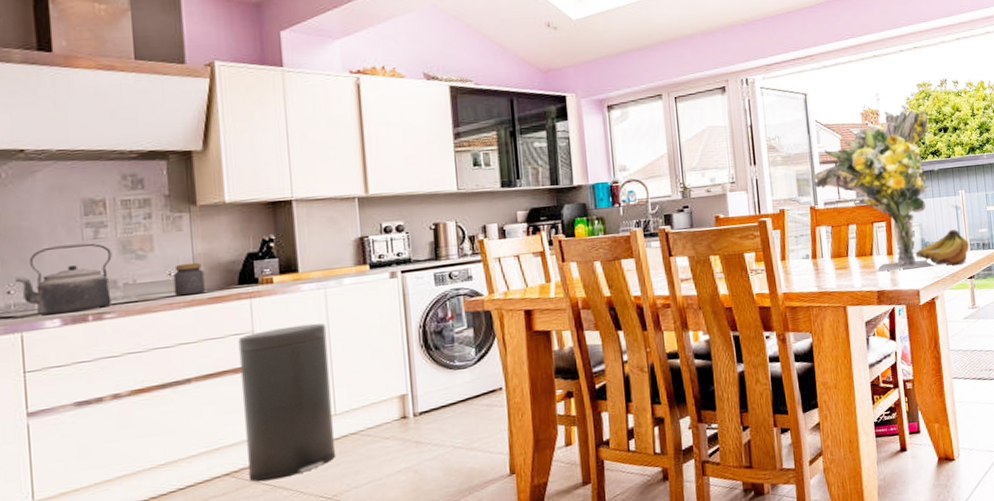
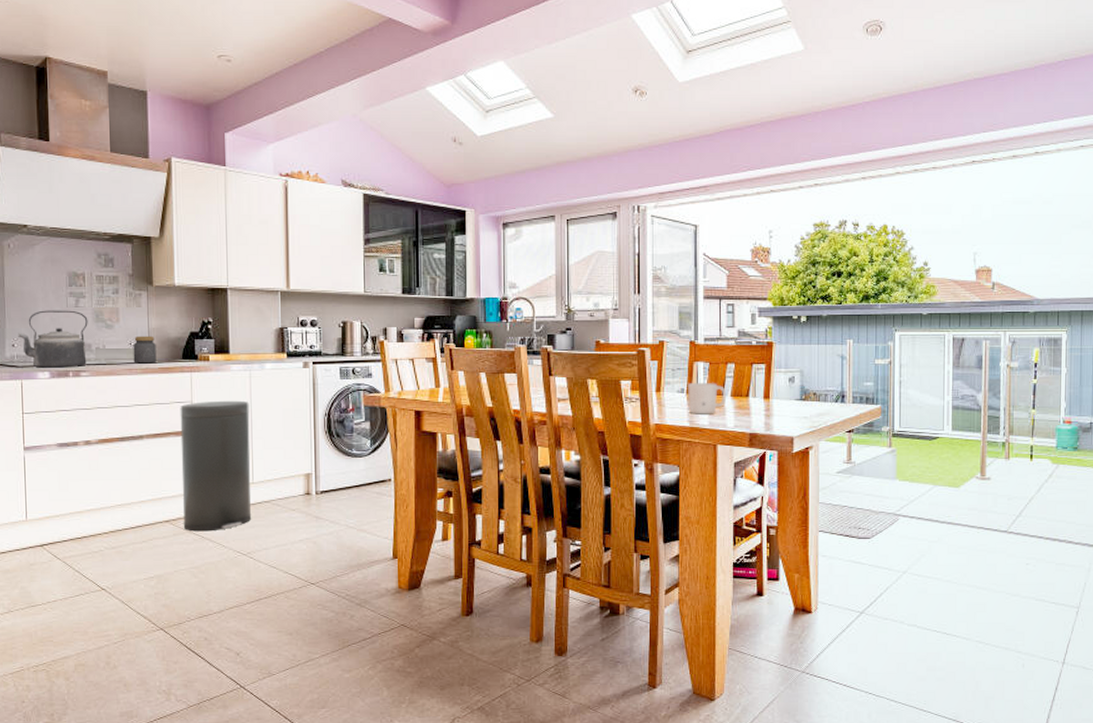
mug: none [812,245,852,279] -> present [688,383,727,414]
bouquet: present [813,110,933,272] -> none [696,250,822,415]
fruit: present [916,229,969,266] -> none [793,380,851,416]

